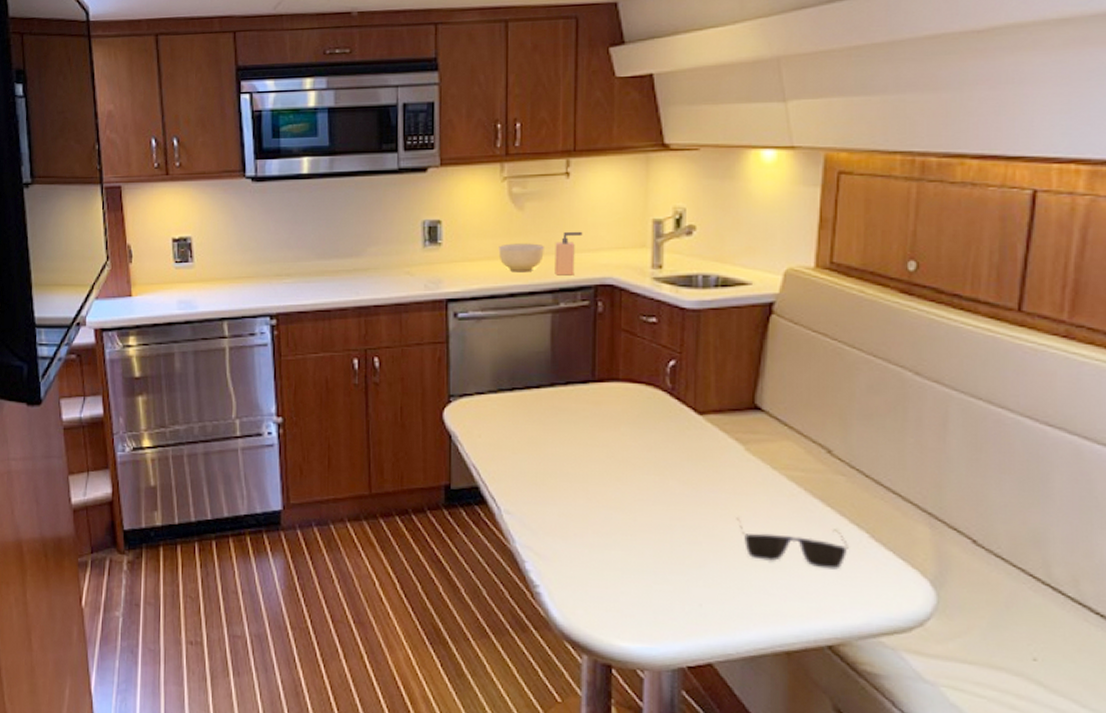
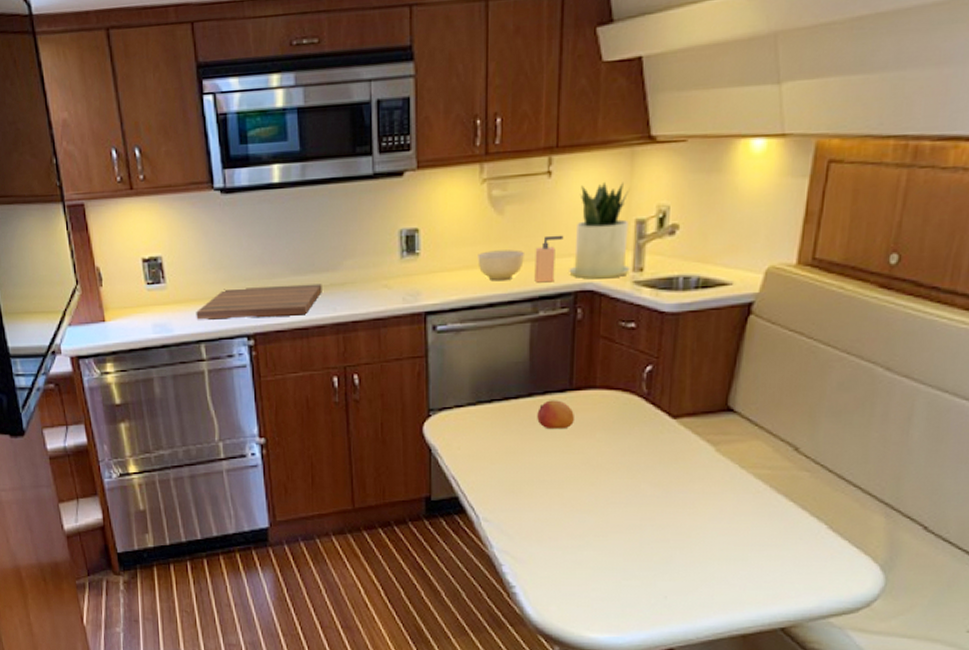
cutting board: none [221,268,346,299] -> present [196,283,322,320]
fruit: none [560,391,597,421] -> present [537,400,574,430]
planter: none [589,183,649,274] -> present [569,181,630,279]
sunglasses: present [736,517,850,570] -> none [703,515,809,559]

